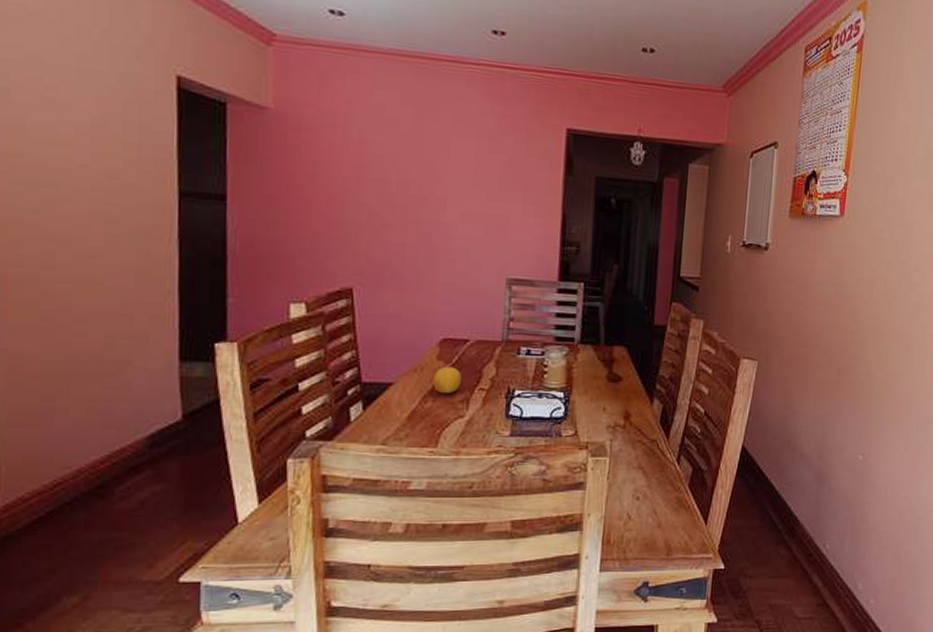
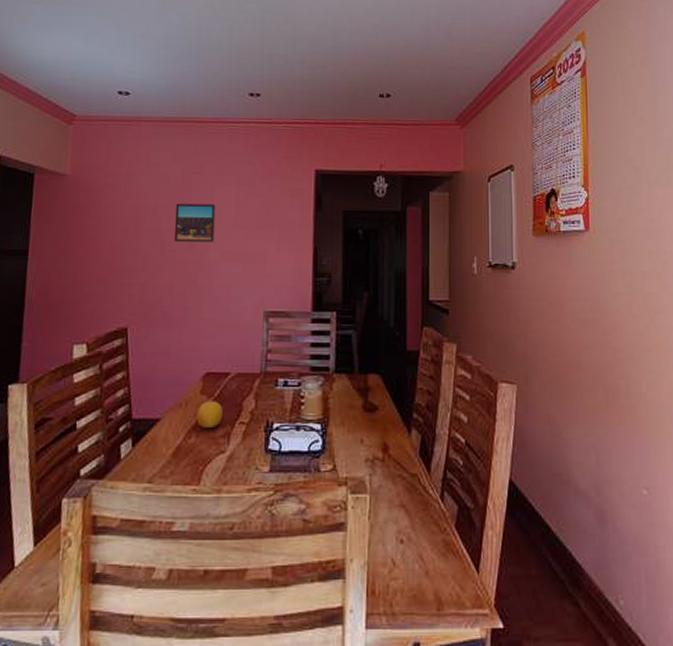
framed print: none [404,153,453,201] -> present [174,203,216,242]

